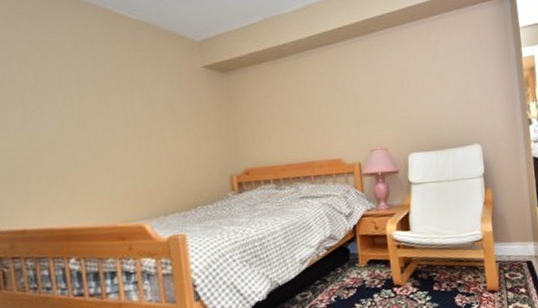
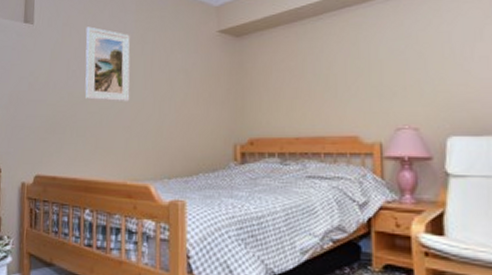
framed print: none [42,60,110,143] -> present [85,26,131,102]

